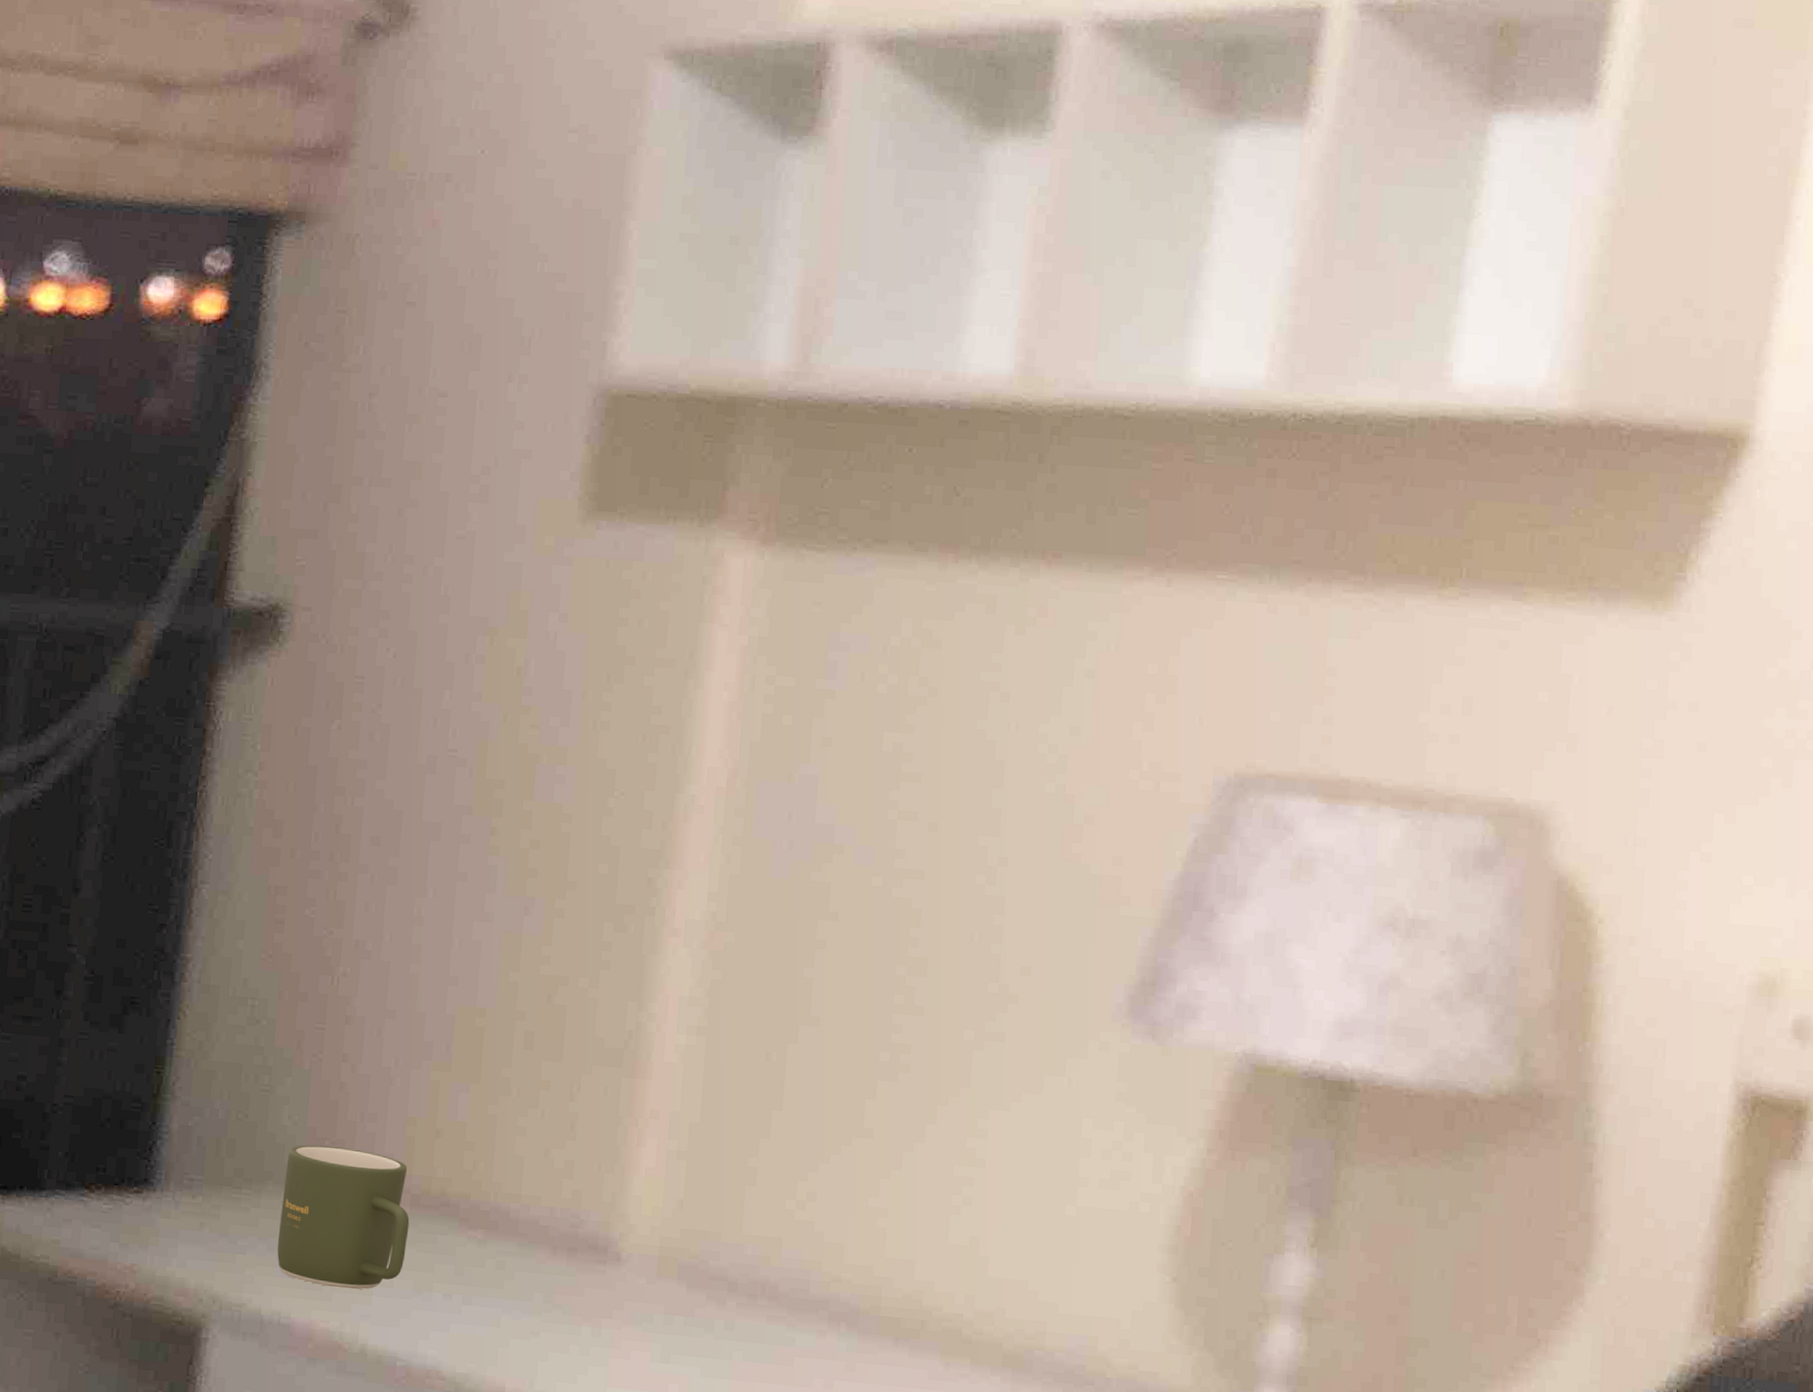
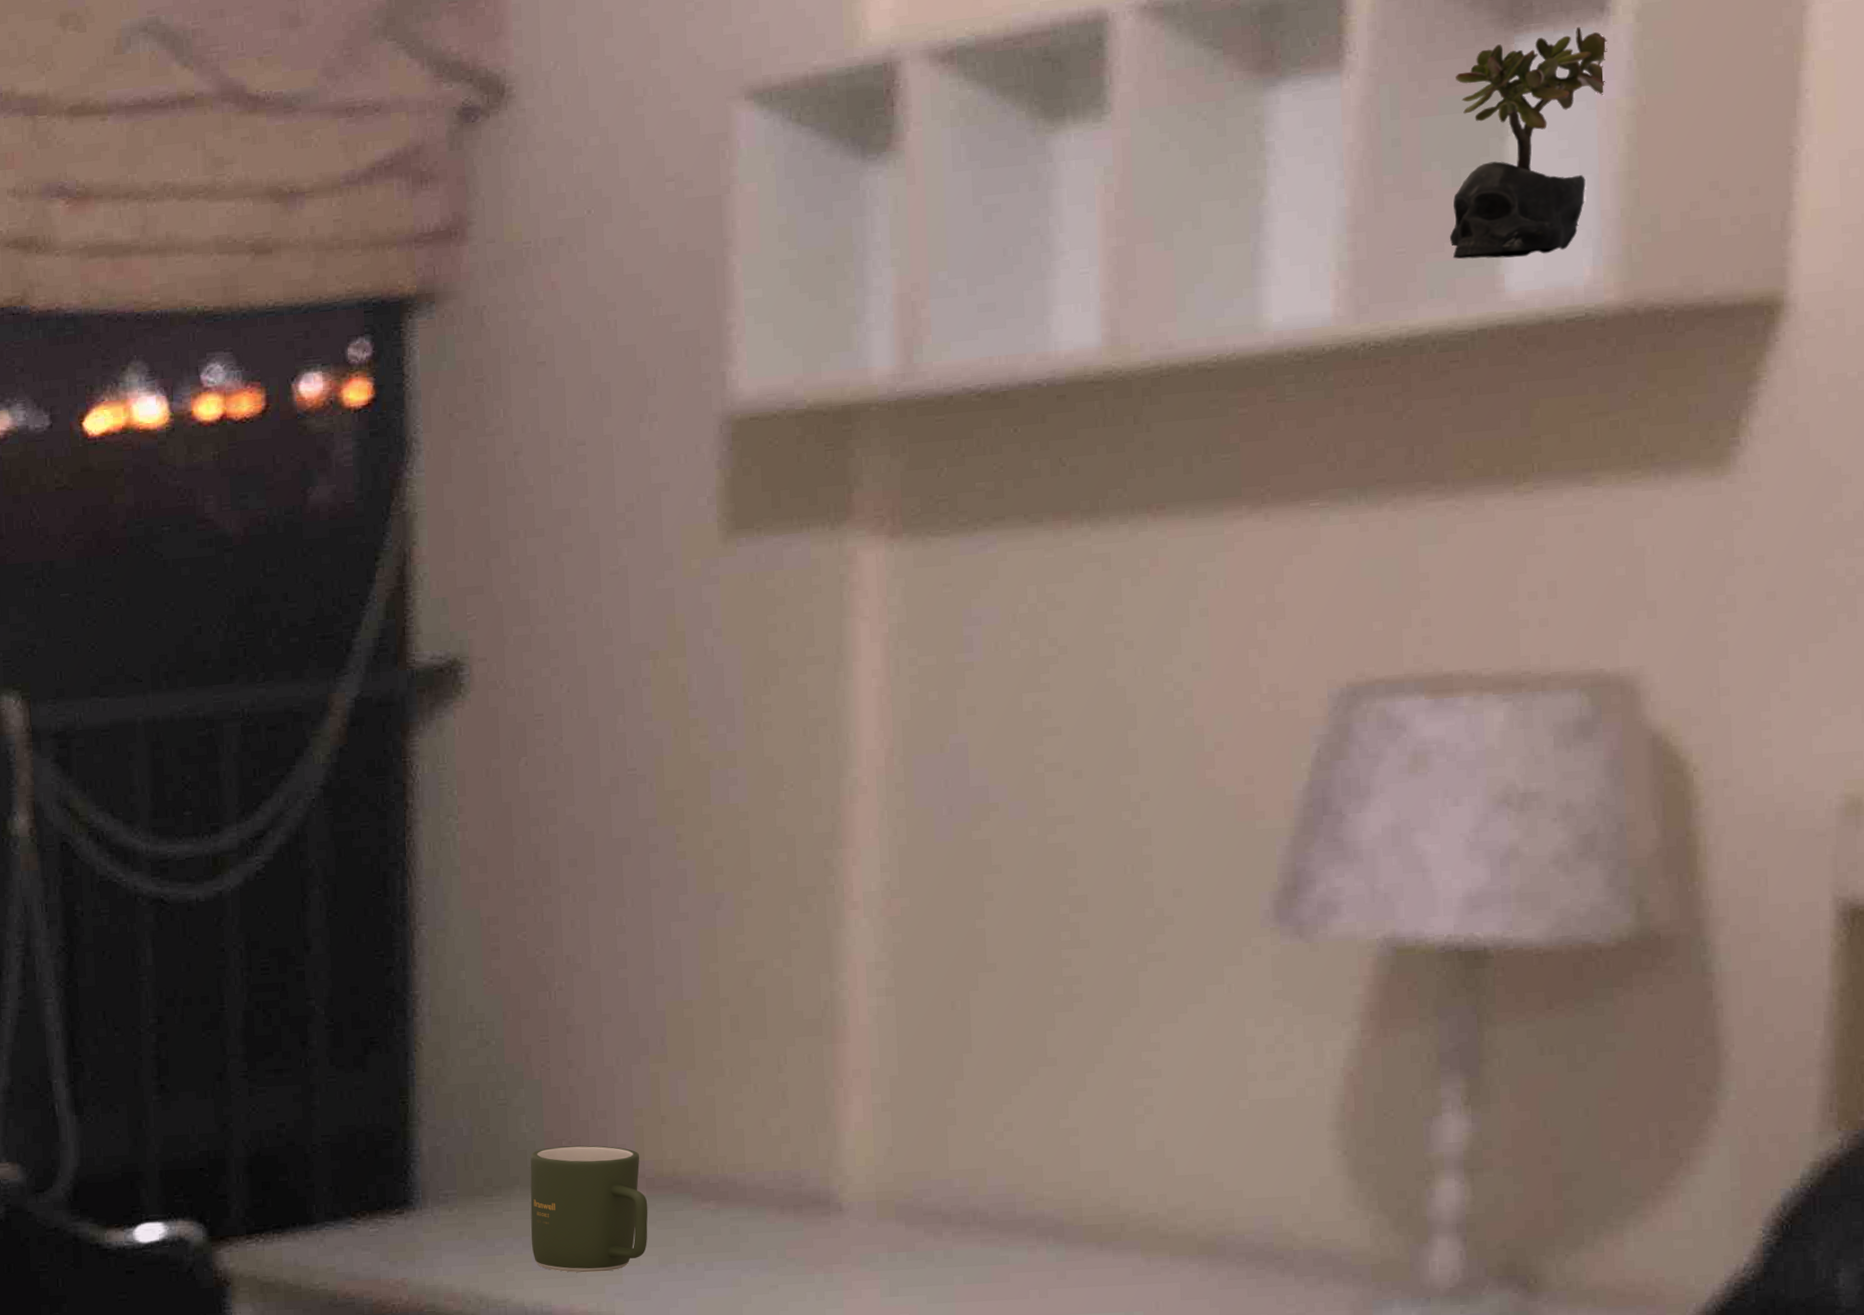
succulent plant: none [1400,114,1591,349] -> present [1450,26,1608,260]

